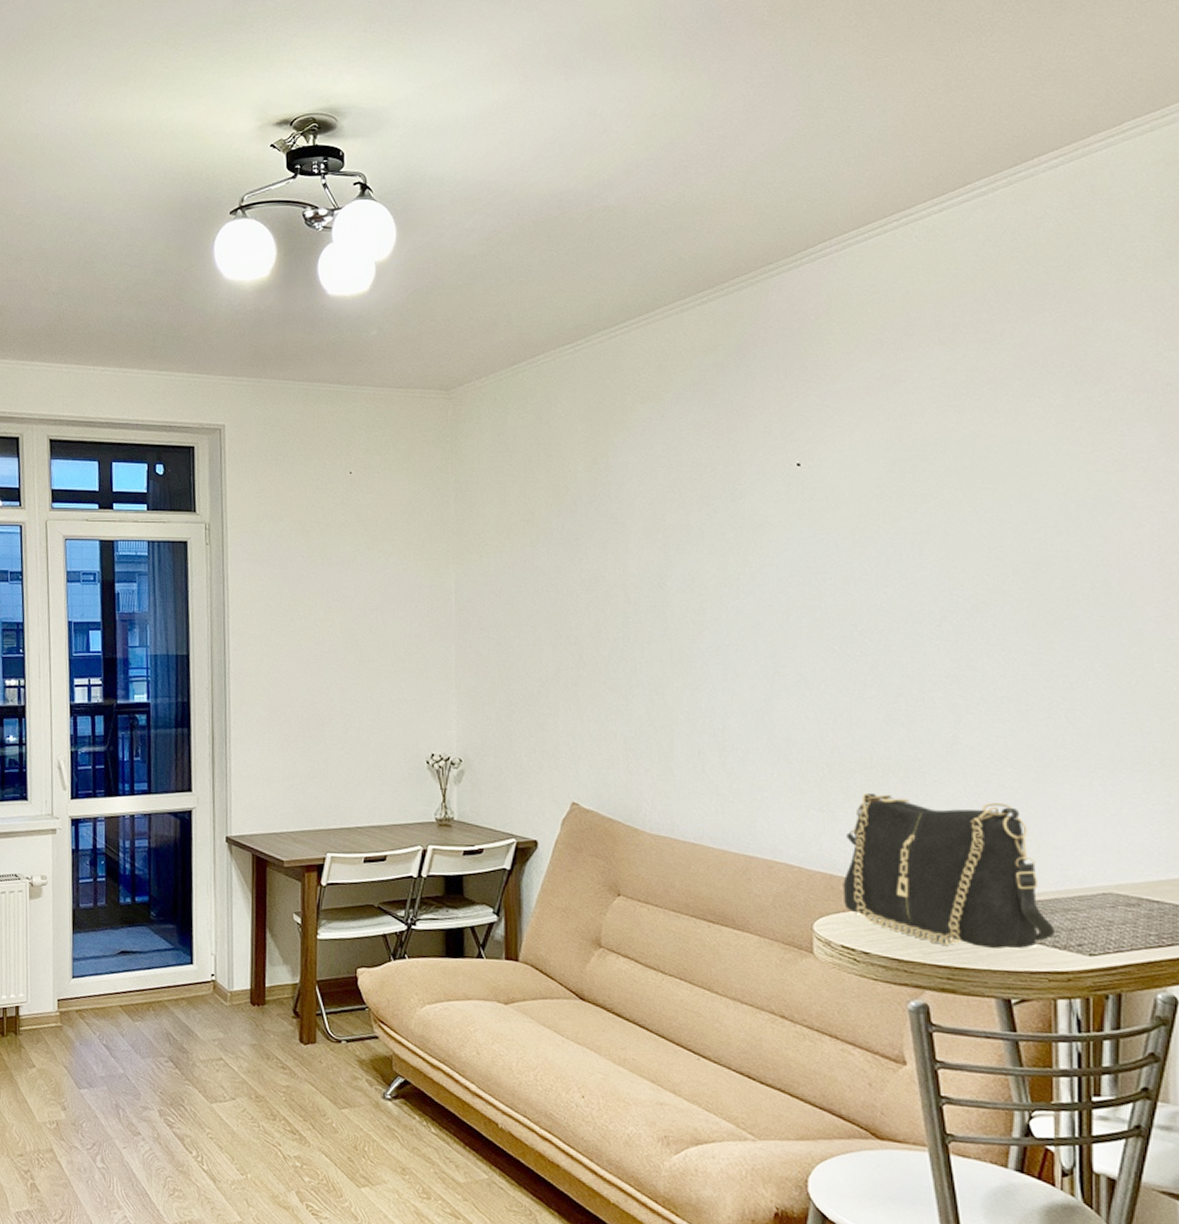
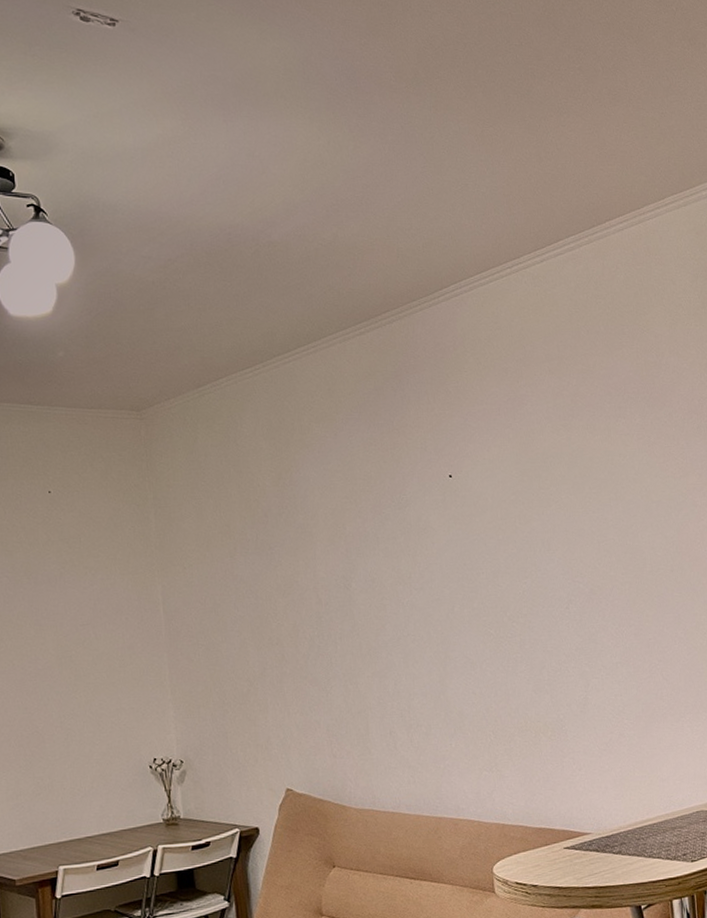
handbag: present [843,793,1056,949] -> none [512,748,668,871]

